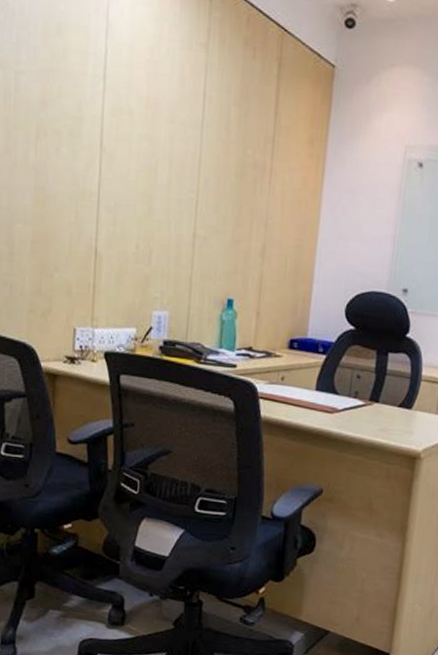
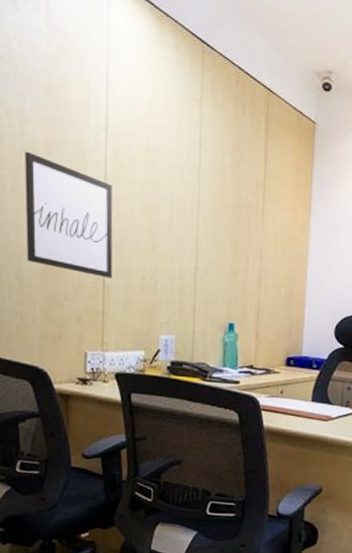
wall art: none [17,106,108,247] -> present [25,151,113,278]

